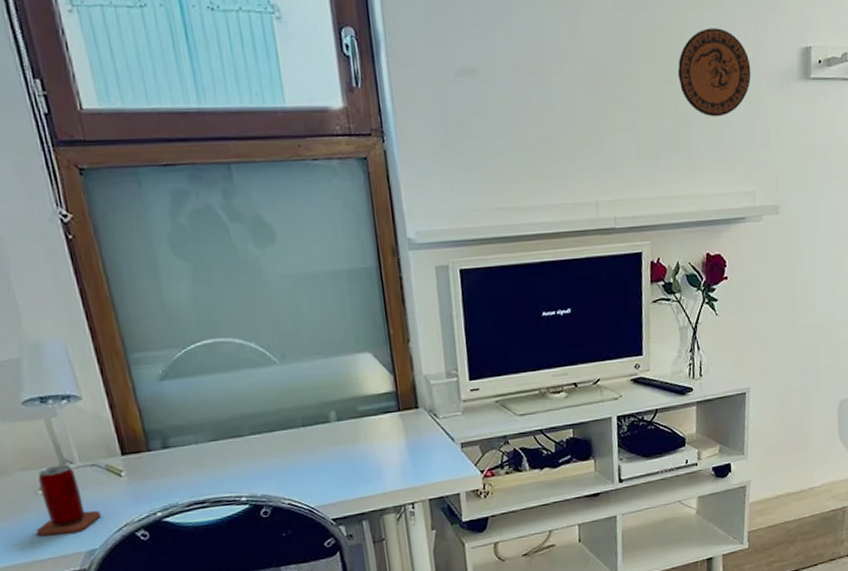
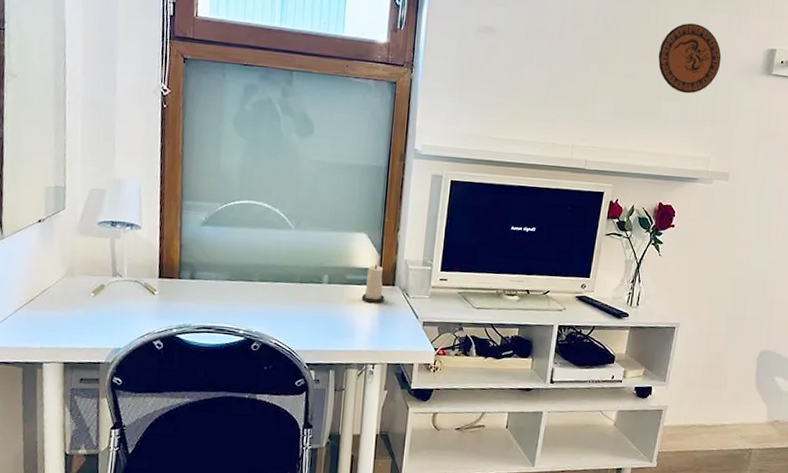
beer can: present [36,464,101,536] -> none [81,276,132,332]
candle: none [381,386,410,434] -> present [361,264,385,303]

